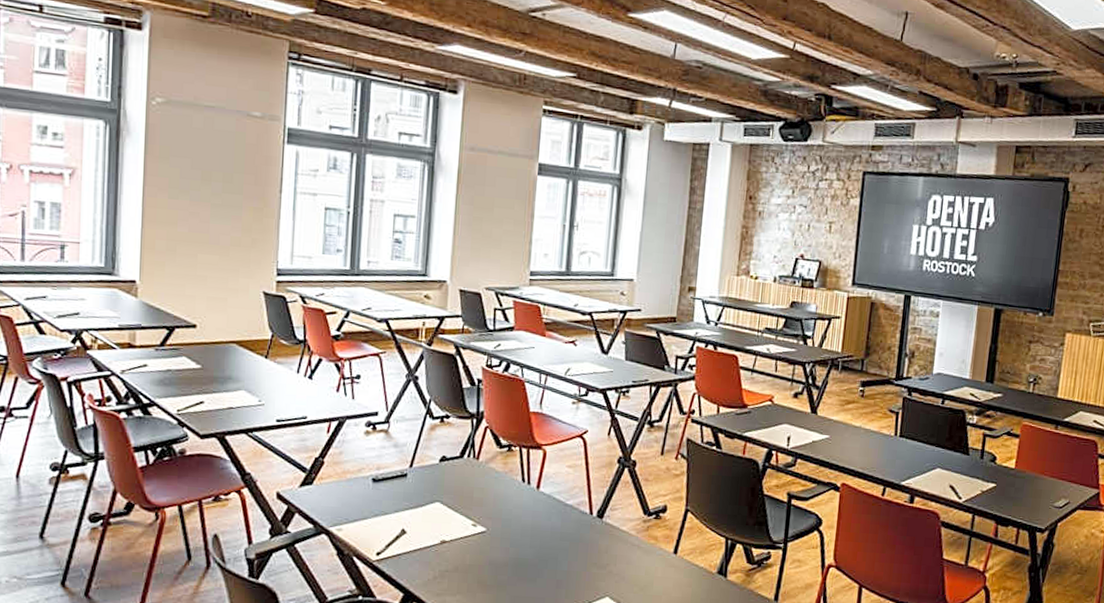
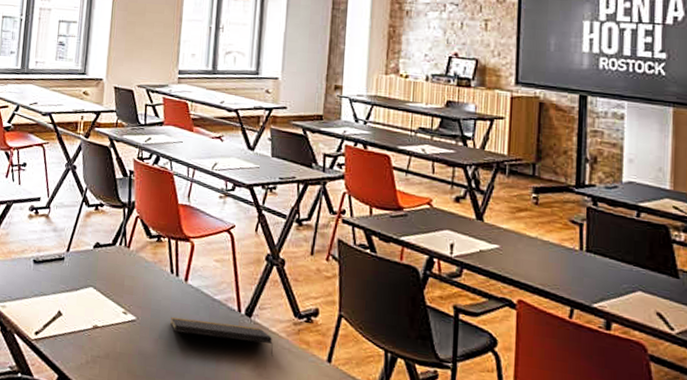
notepad: none [522,525,624,554] -> present [170,317,274,357]

